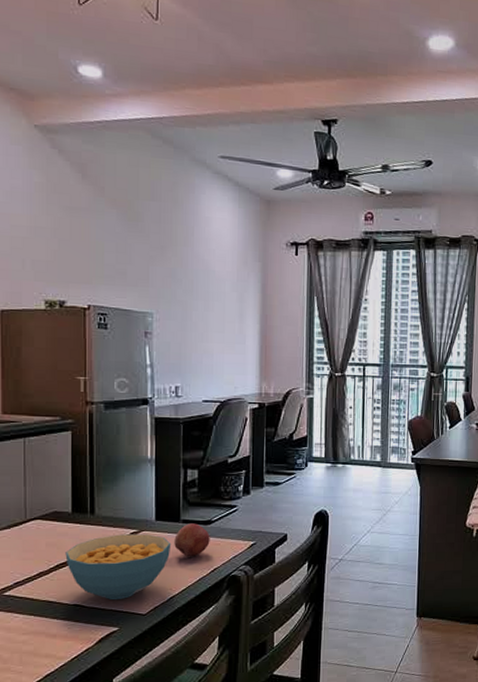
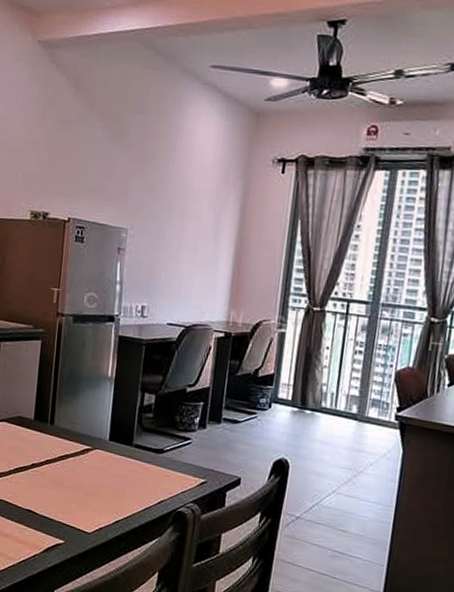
cereal bowl: present [65,534,172,601] -> none [24,448,122,514]
fruit: present [174,523,210,557] -> none [124,449,161,485]

